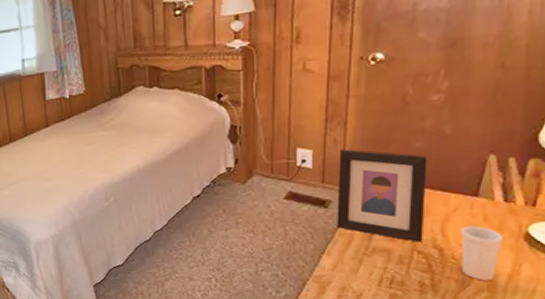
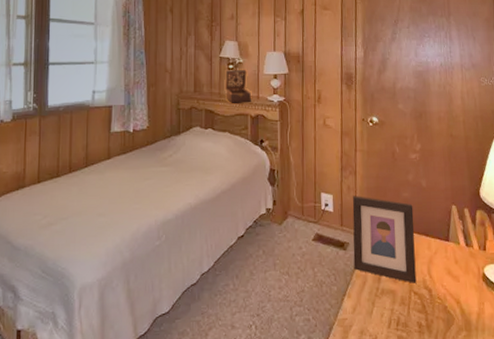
jewelry box: none [171,13,205,56] -> present [225,69,251,103]
cup: present [461,225,504,281] -> none [442,267,470,320]

